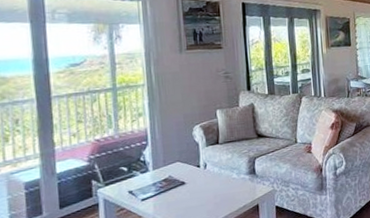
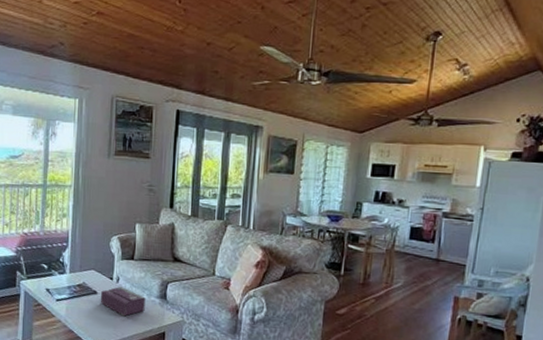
tissue box: none [189,172,236,200] -> present [100,286,146,317]

